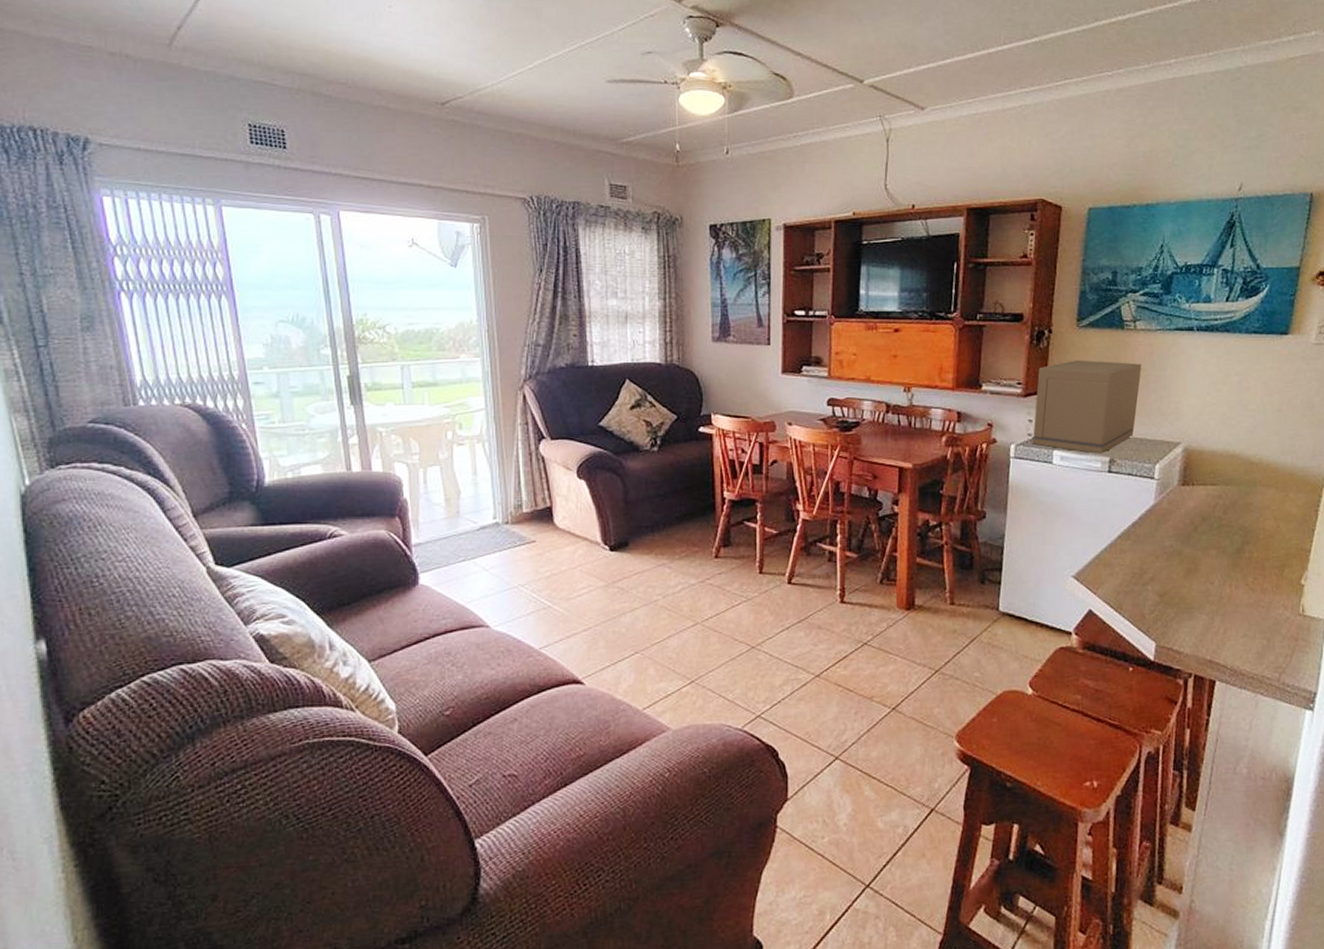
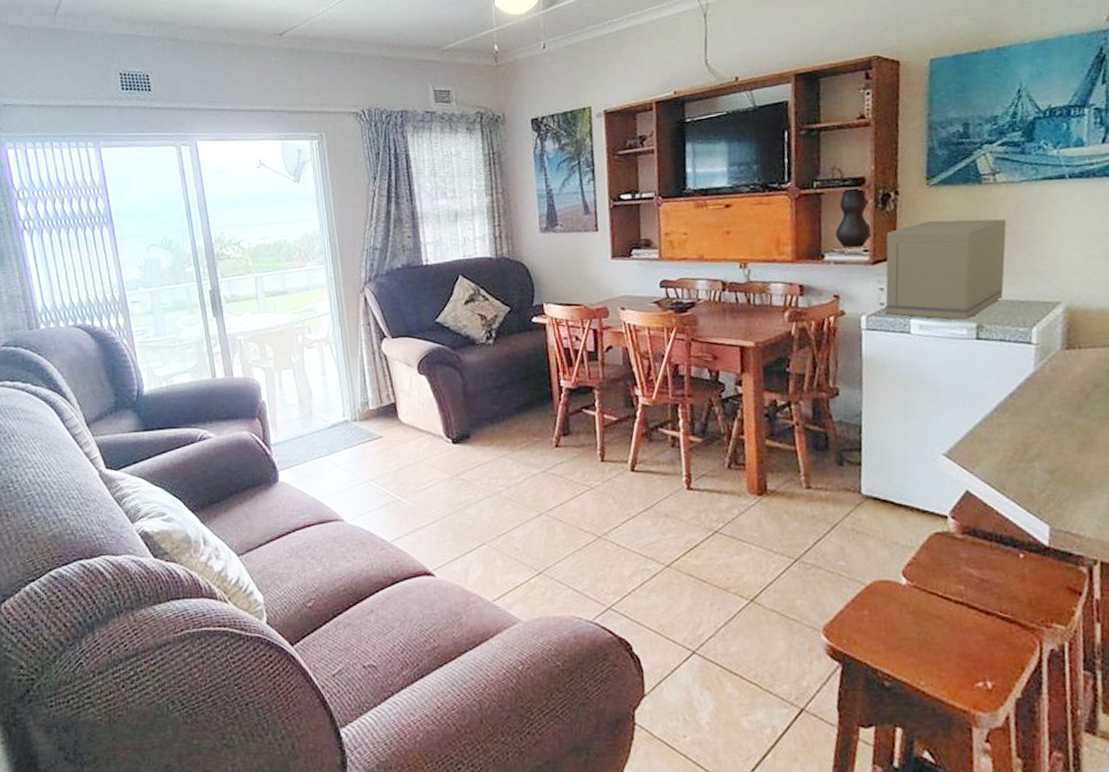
vase: none [993,323,1025,380] -> present [835,187,872,248]

